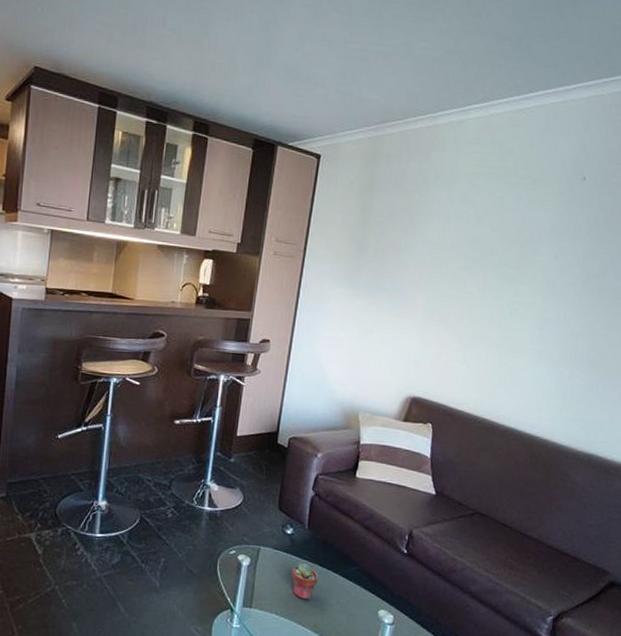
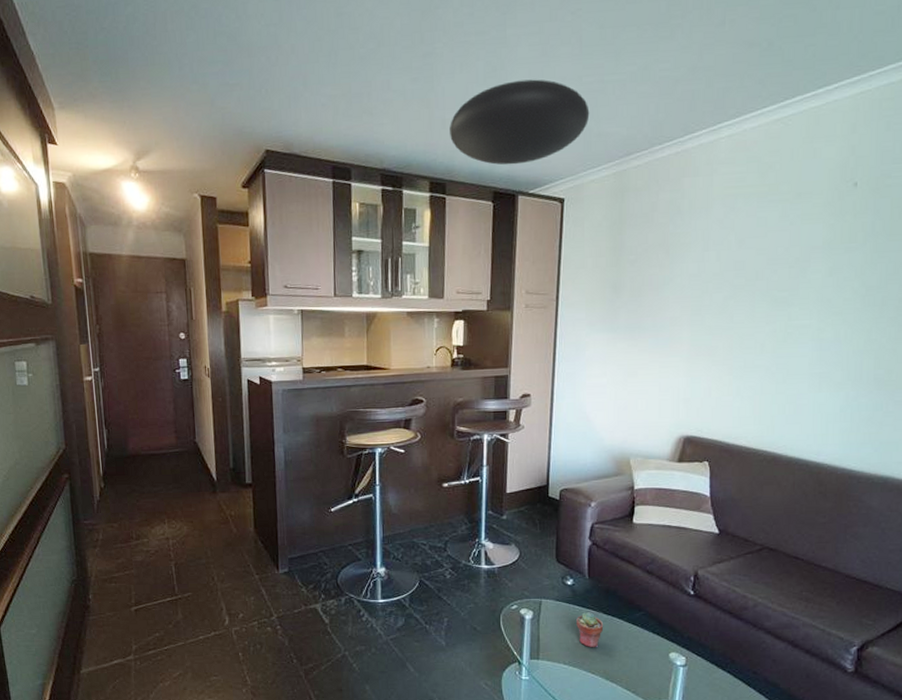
ceiling light: none [218,37,353,117] -> present [450,79,590,165]

